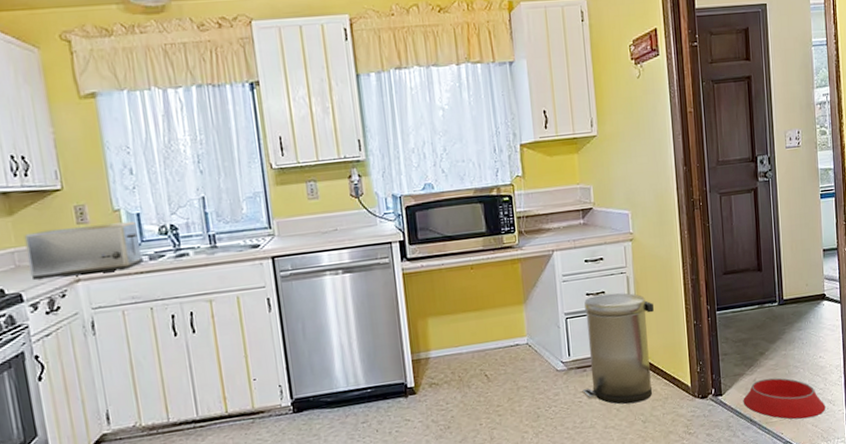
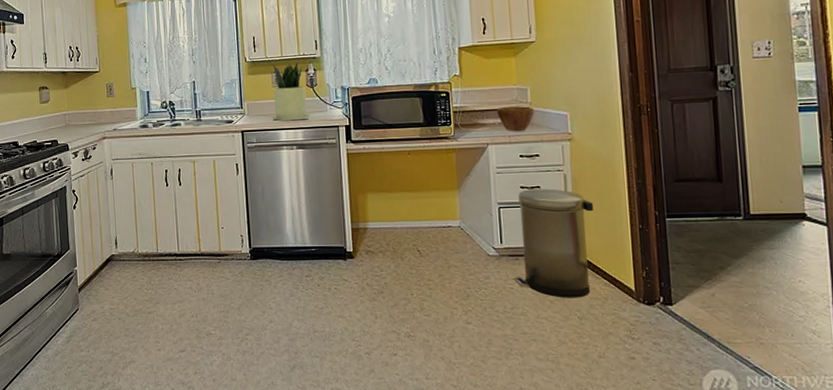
toaster: present [24,221,142,281] -> none [73,97,148,136]
planter: none [307,168,358,242] -> present [272,62,311,122]
bowl: none [561,206,598,236] -> present [497,106,534,132]
pet bowl: present [743,377,826,419] -> none [698,295,808,346]

